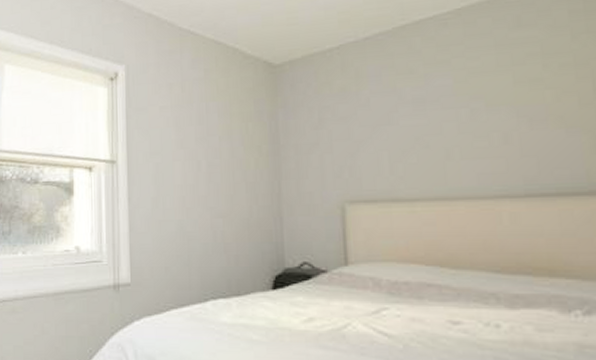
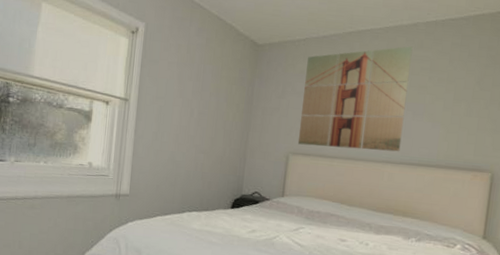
wall art: none [347,27,521,188] -> present [297,46,413,152]

